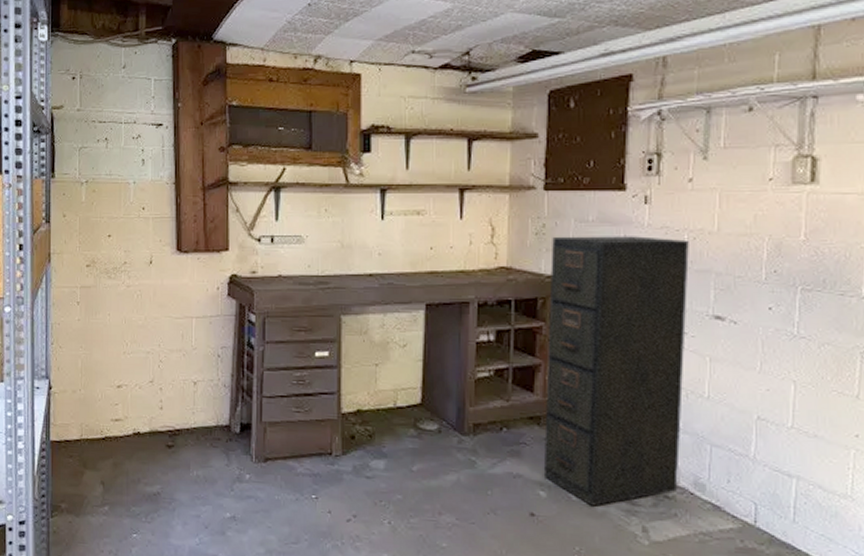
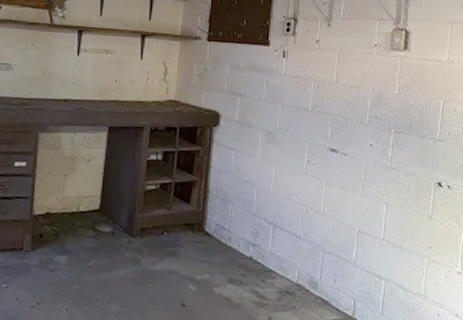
filing cabinet: present [543,236,689,506] -> none [193,78,314,299]

